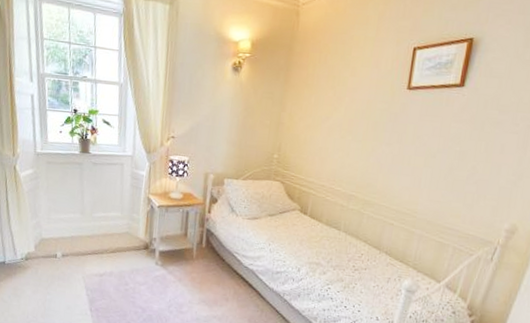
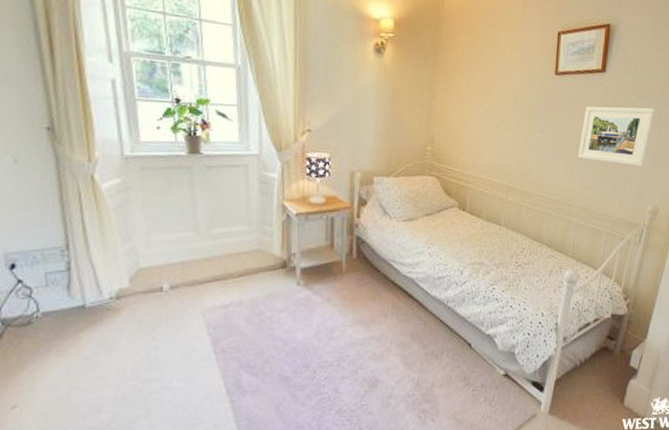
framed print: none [426,120,521,184] -> present [577,106,655,167]

